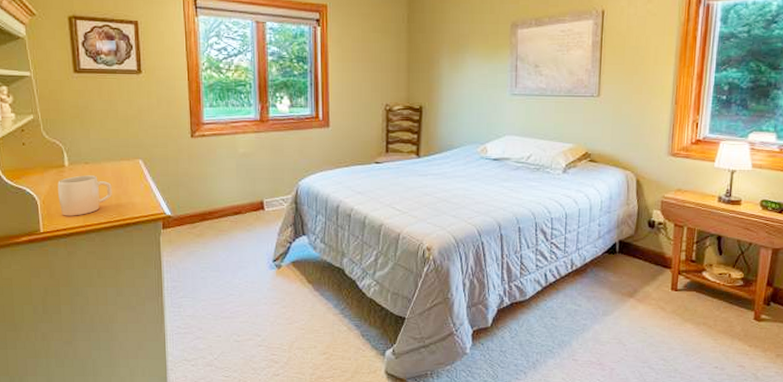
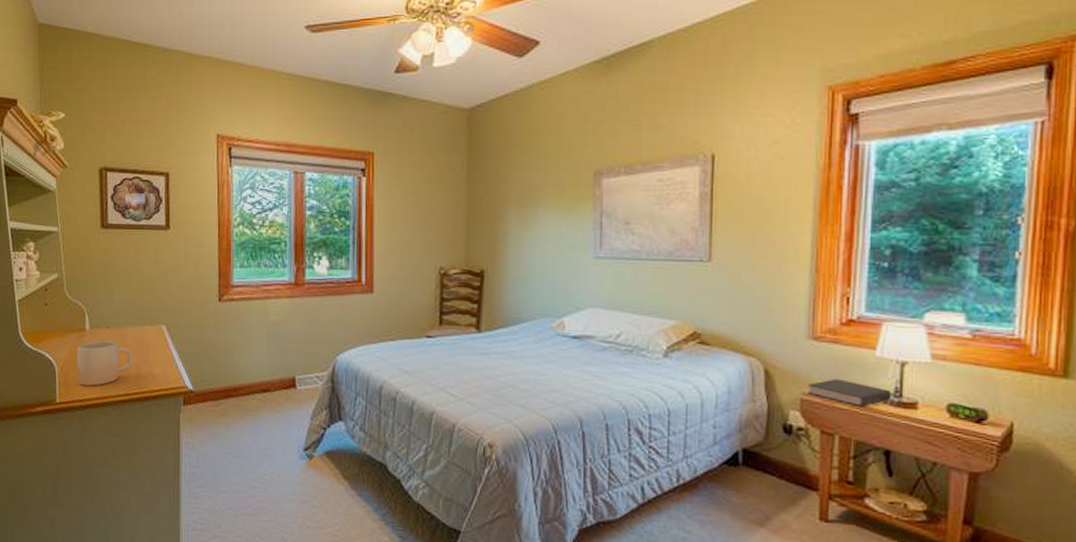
book: none [666,185,724,205] -> present [807,378,892,407]

